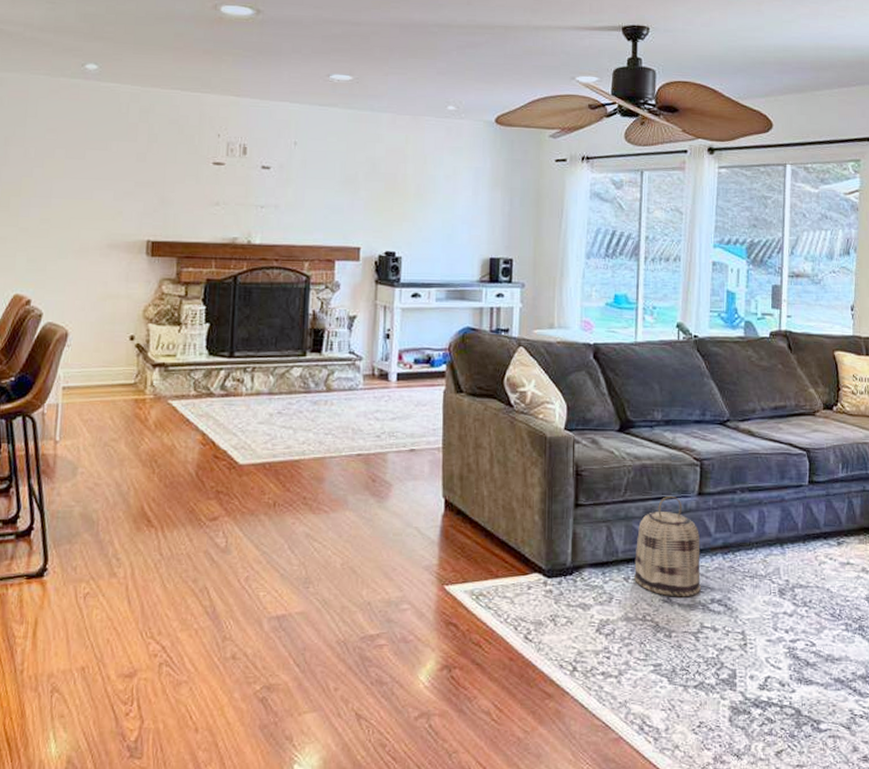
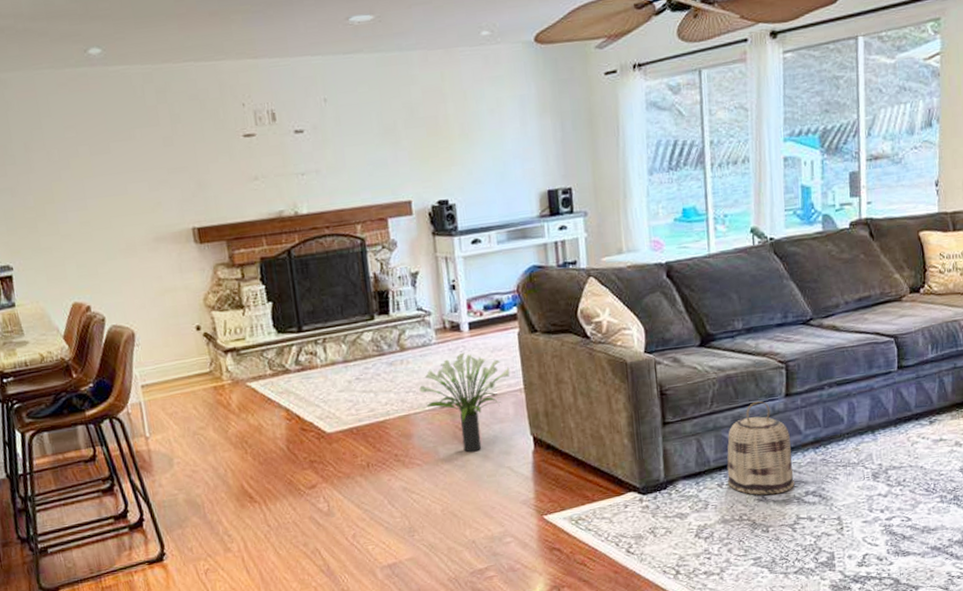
potted plant: none [339,402,431,506] -> present [419,352,510,453]

